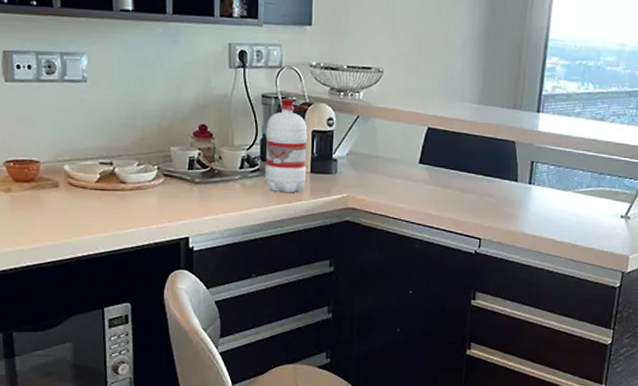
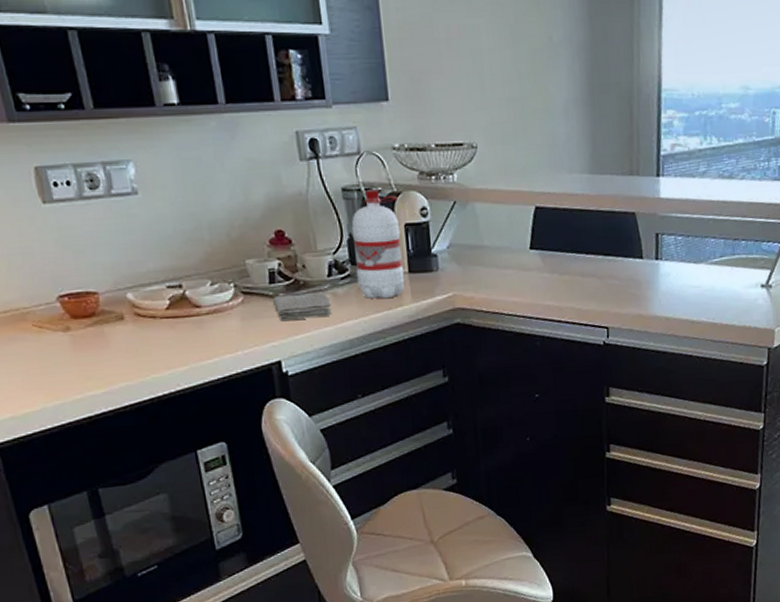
washcloth: none [188,180,239,204] -> present [272,291,332,322]

